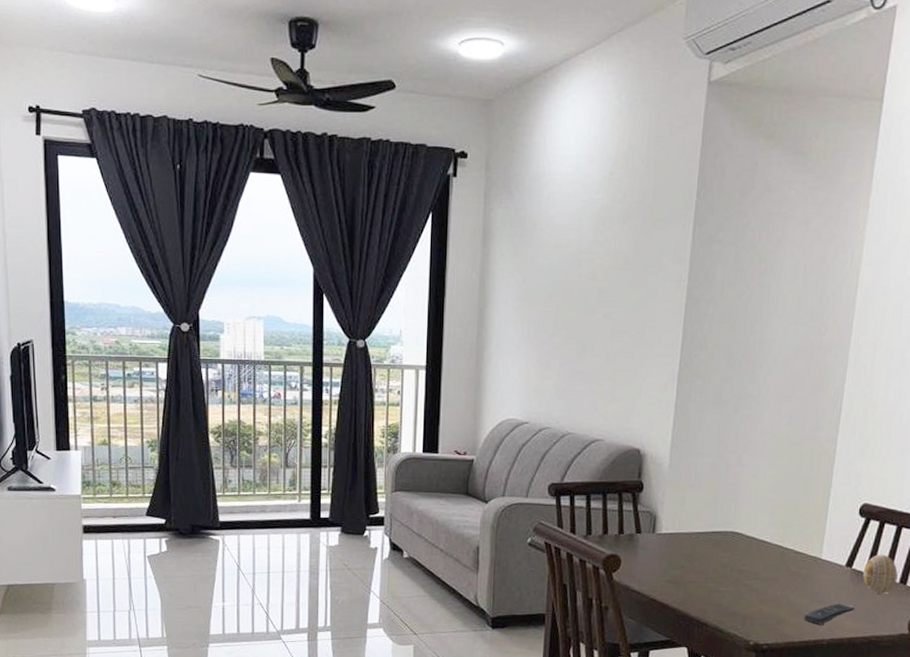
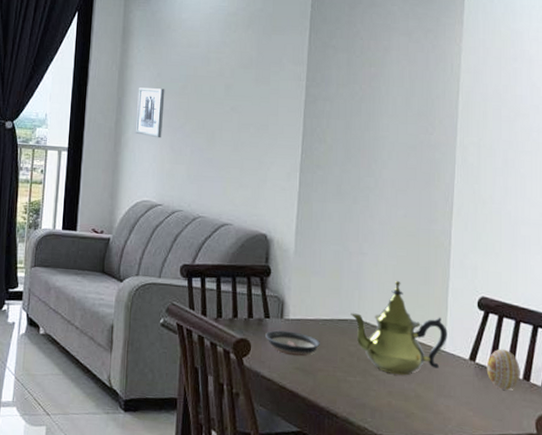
wall art: none [499,296,531,352] -> present [136,87,165,138]
saucer: none [636,545,693,570] -> present [265,330,320,357]
teapot: none [725,490,826,584] -> present [350,280,447,376]
remote control: present [804,603,855,626] -> none [432,398,481,422]

